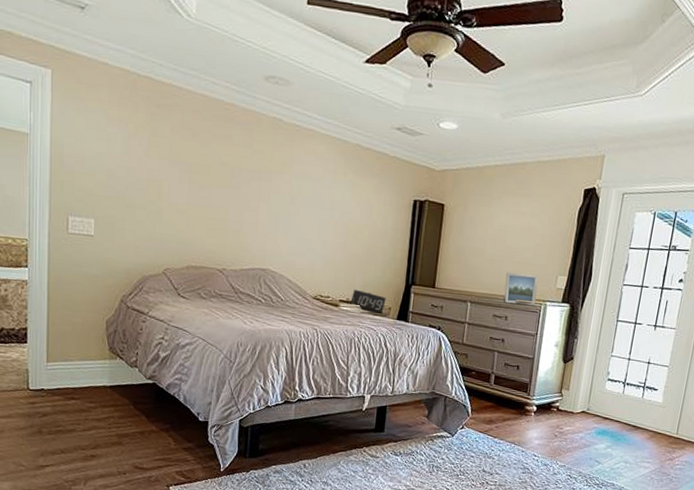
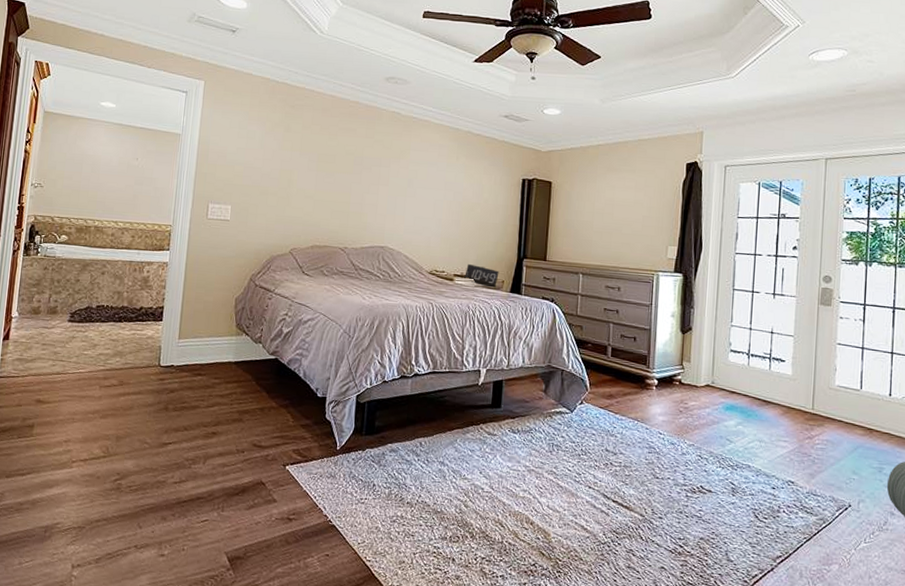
picture frame: present [504,271,538,306] -> none [615,243,648,277]

